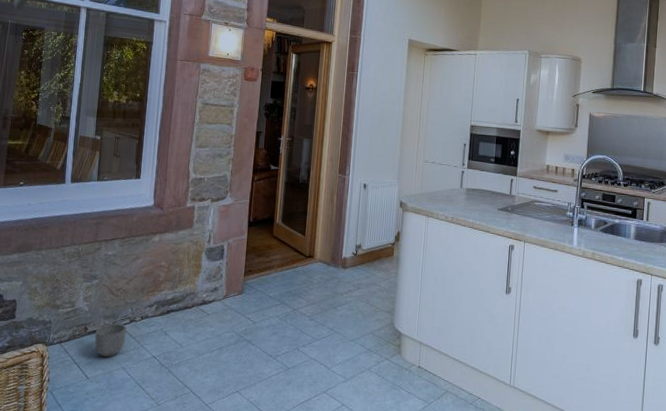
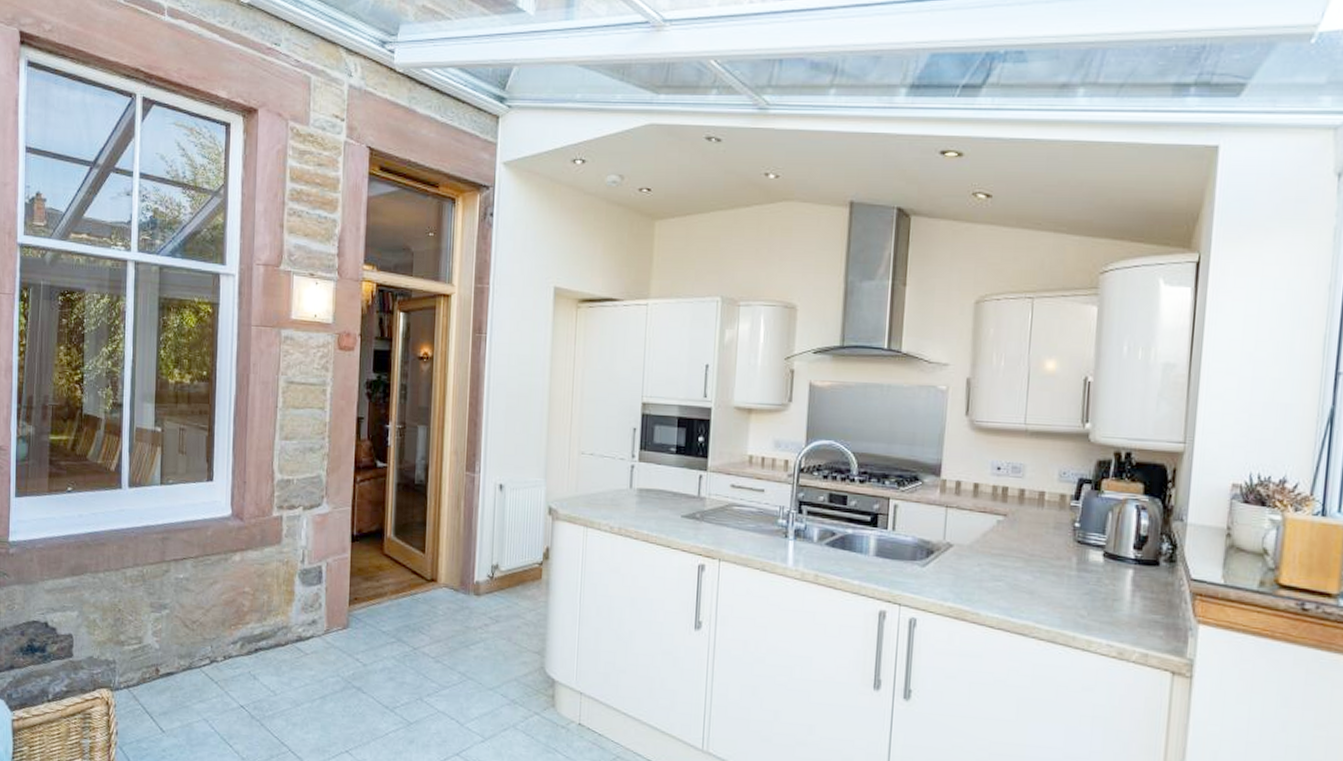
planter: present [94,323,127,358] -> none [168,664,207,707]

